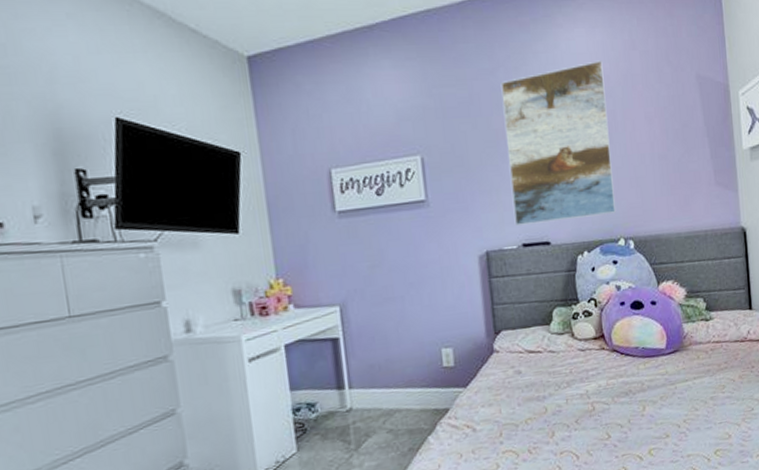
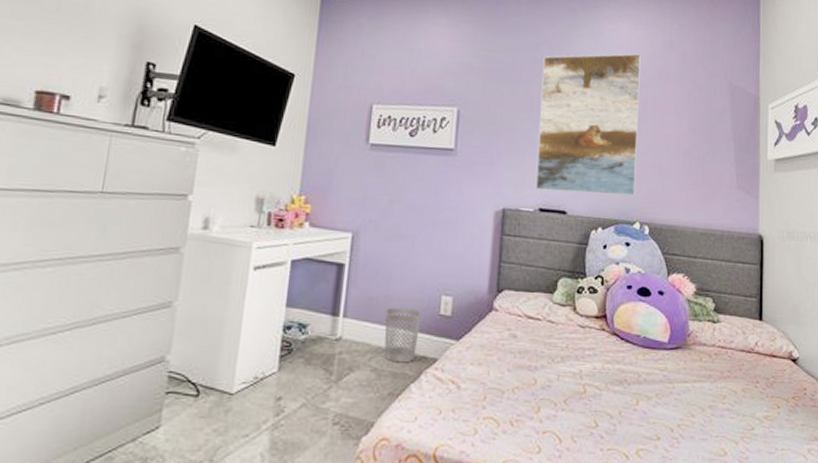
wastebasket: none [390,366,428,421] -> present [384,307,422,363]

